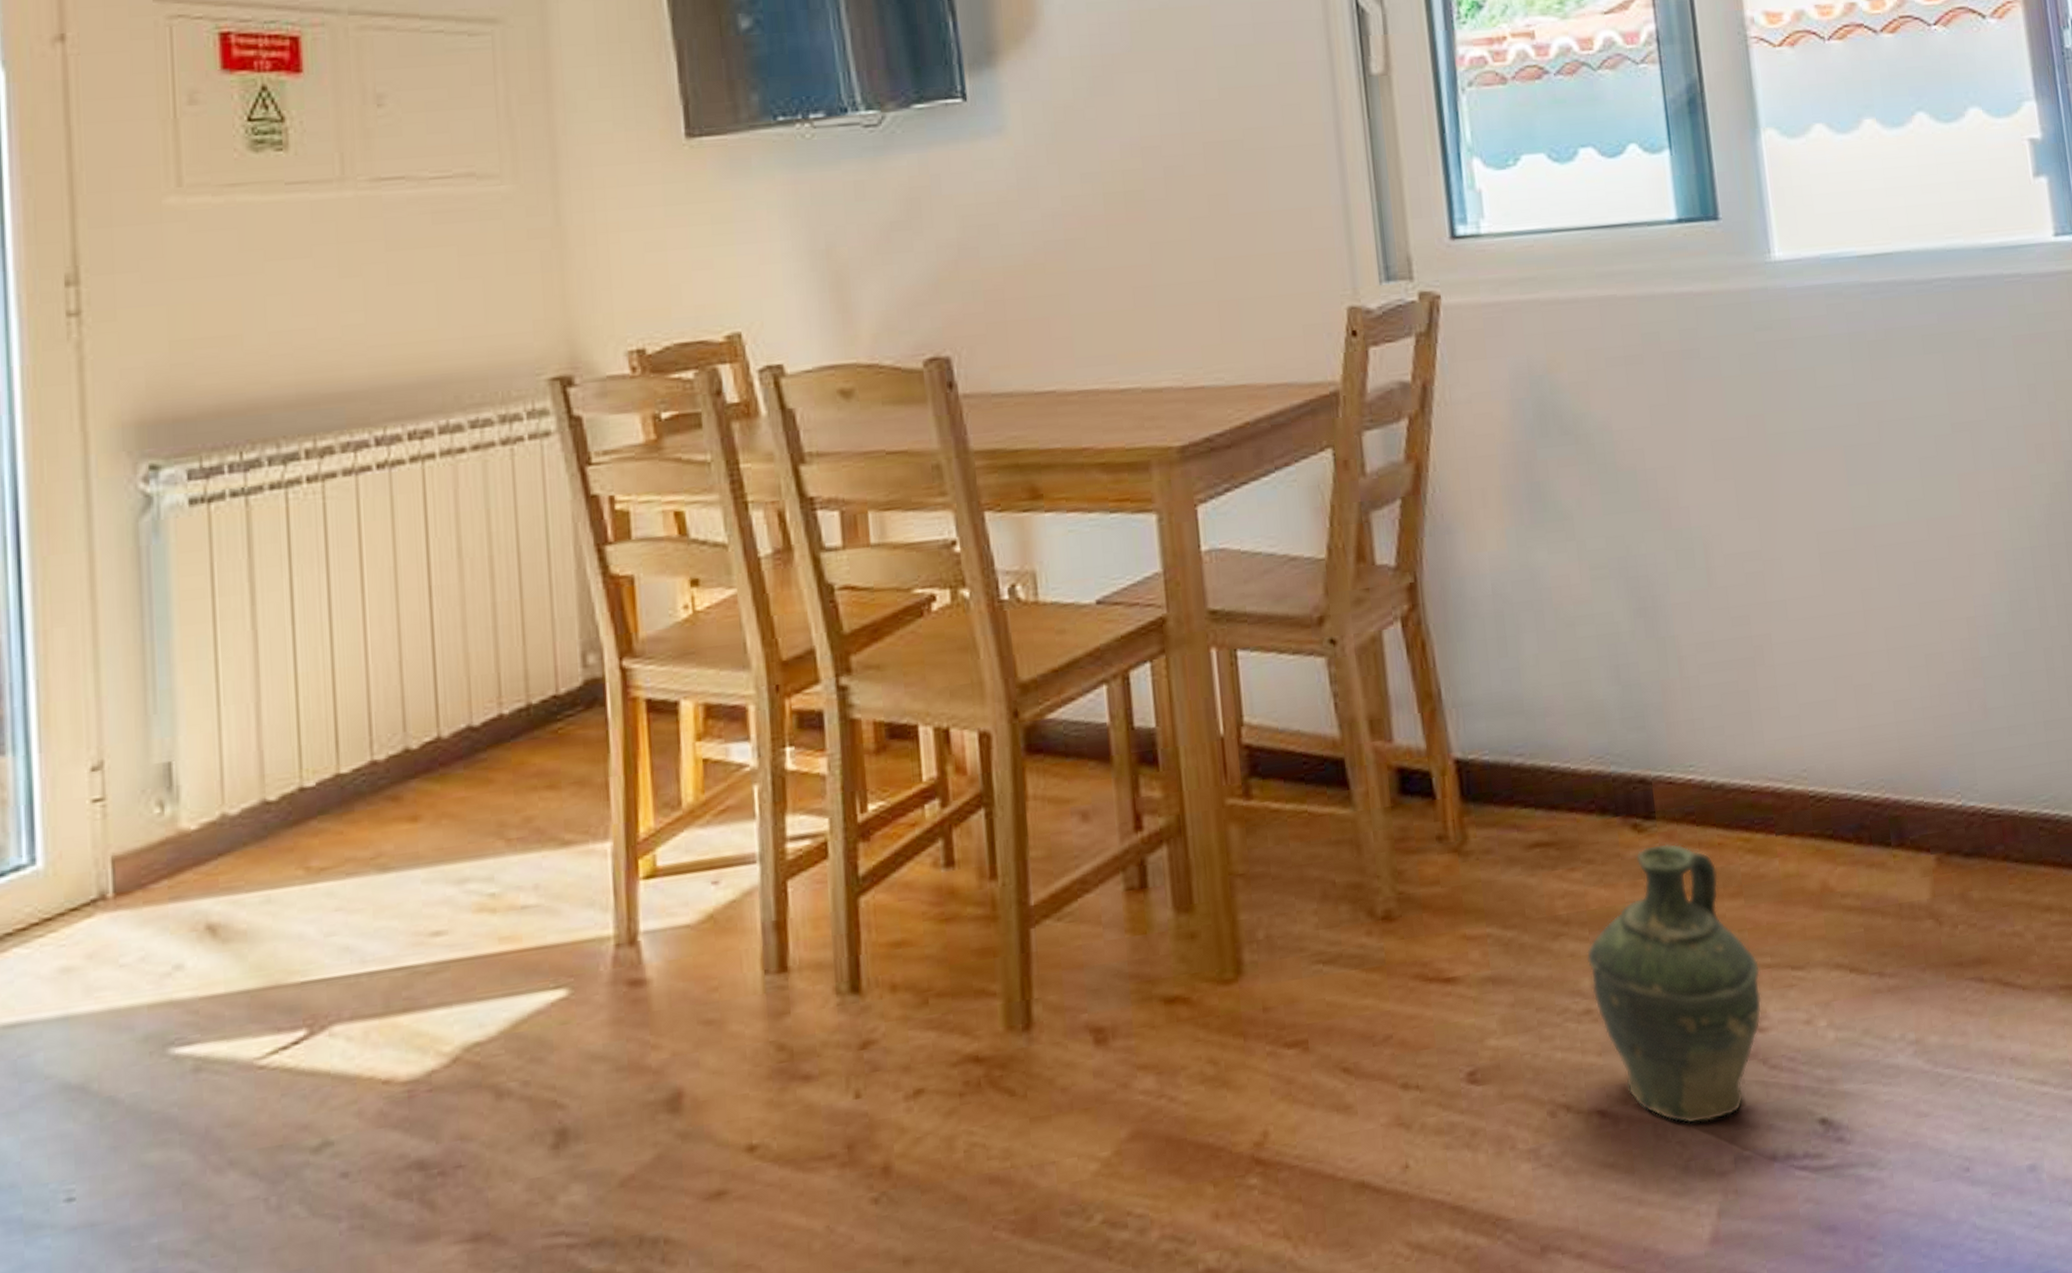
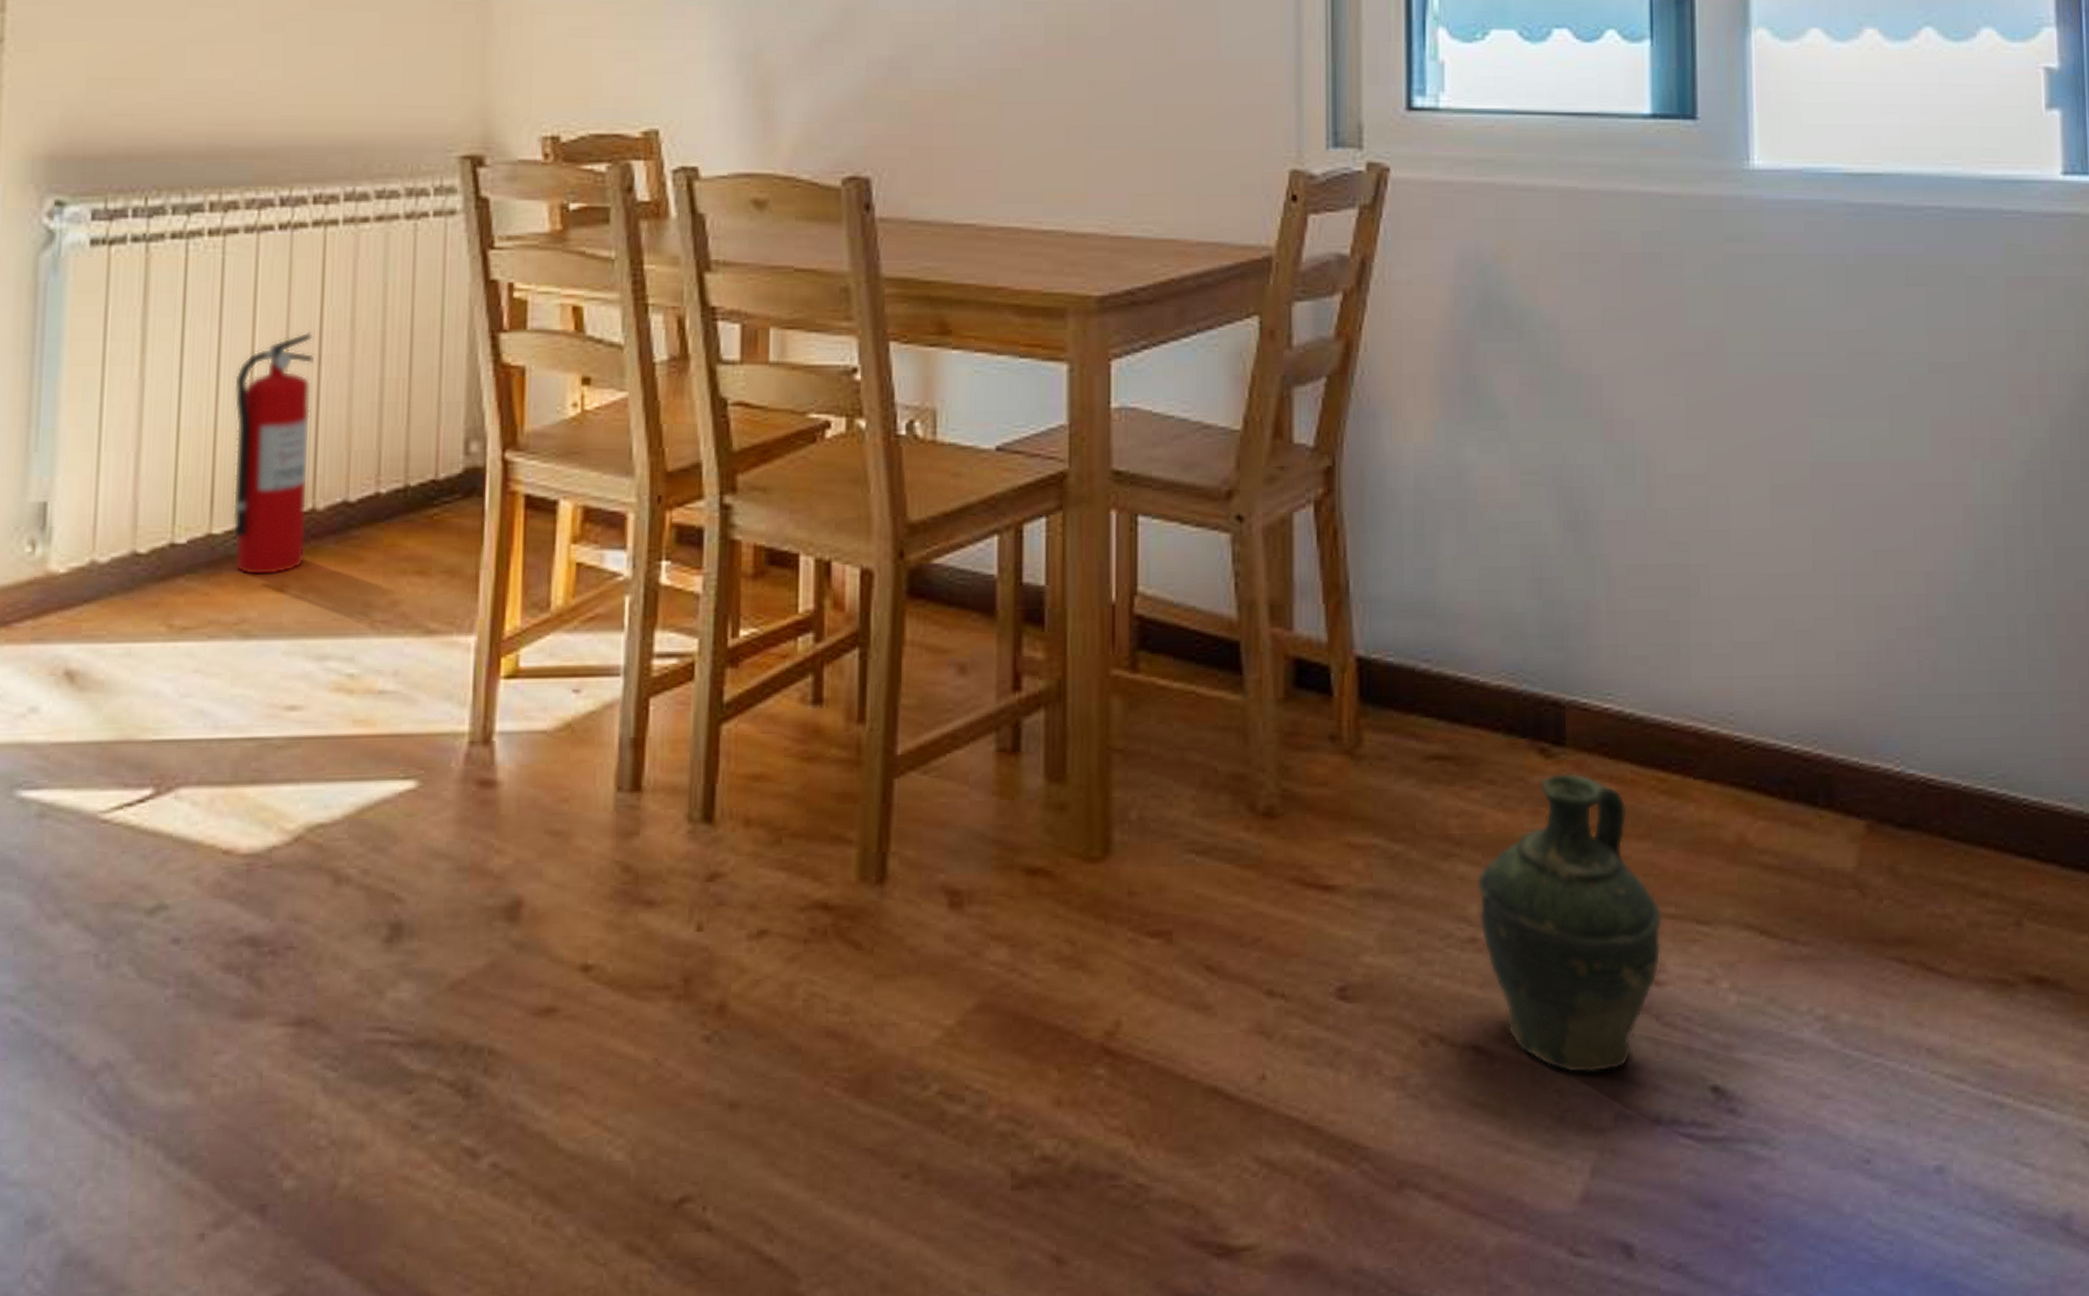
fire extinguisher: none [347,565,435,810] -> present [232,331,314,576]

